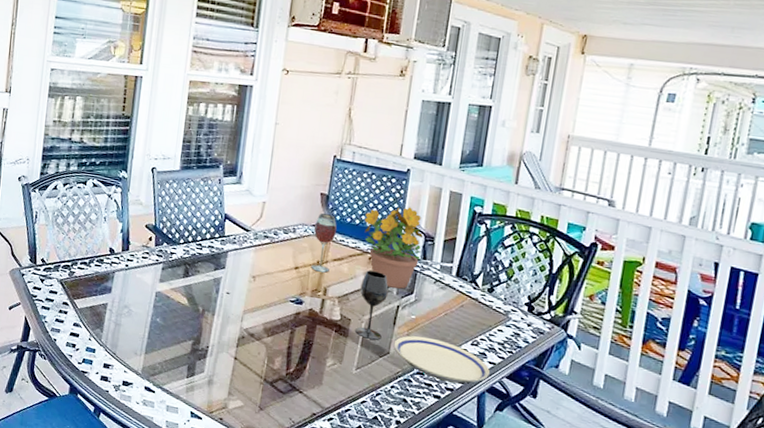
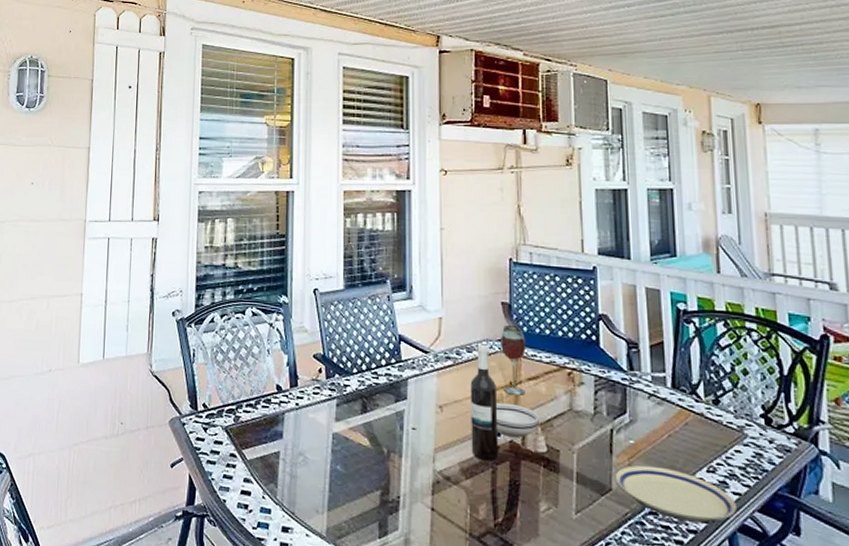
wine bottle: none [275,227,306,324] -> present [470,344,499,461]
bowl: none [300,277,339,307] -> present [496,402,540,439]
wineglass: present [355,270,389,340] -> none [564,389,599,474]
flowerpot: present [364,207,424,289] -> none [555,310,627,408]

